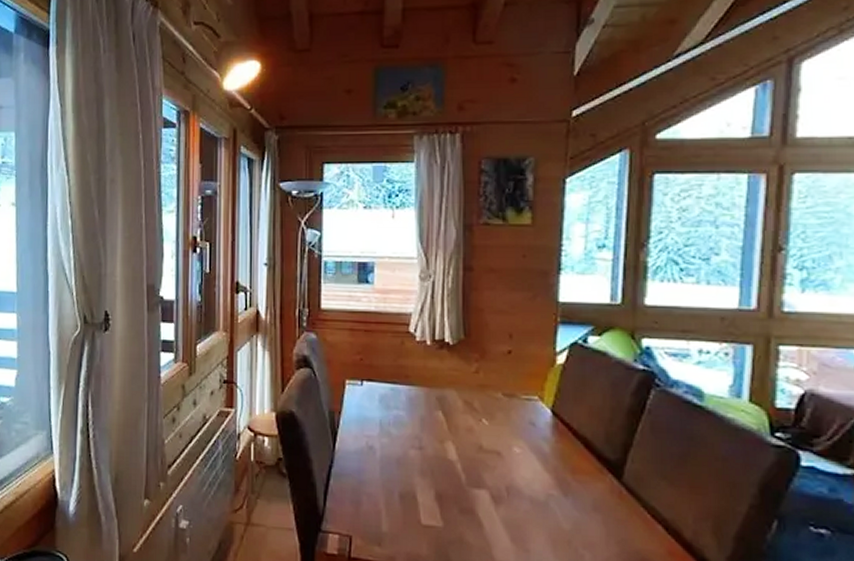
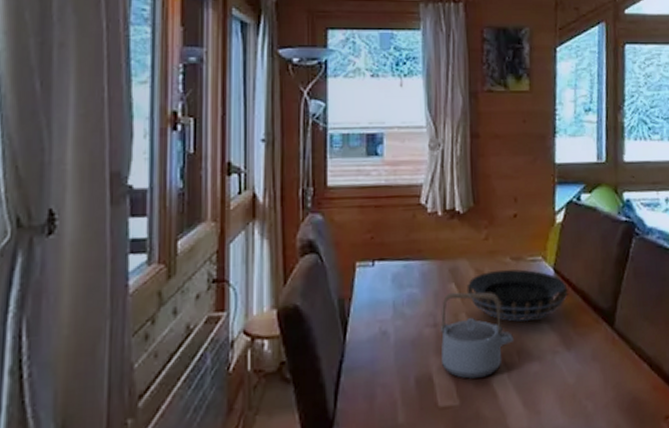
teapot: none [425,419,502,505] -> present [440,292,513,379]
decorative bowl: none [454,404,569,459] -> present [466,269,569,321]

